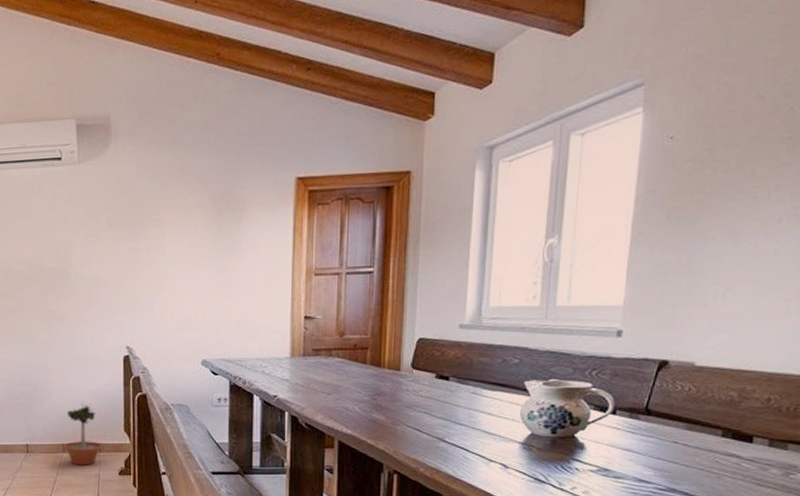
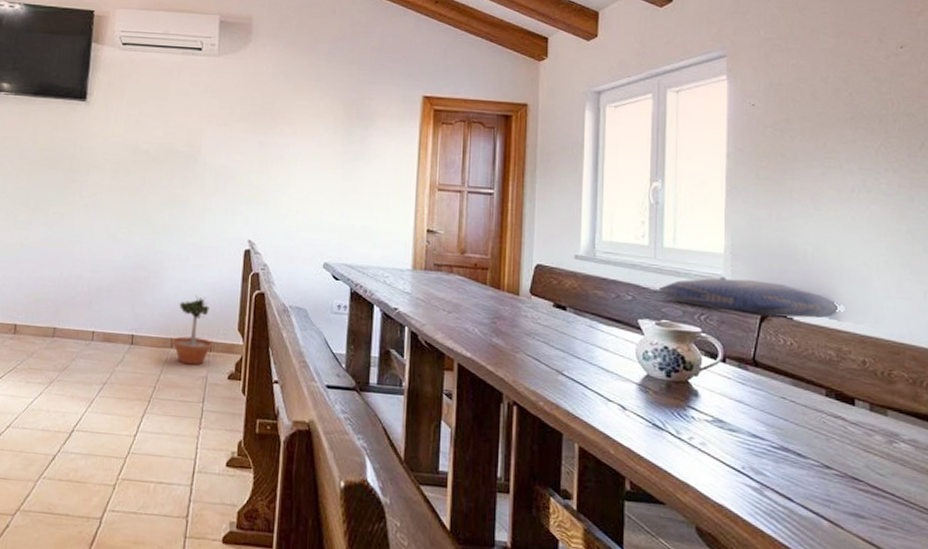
cushion: none [548,329,749,366] -> present [658,278,840,319]

